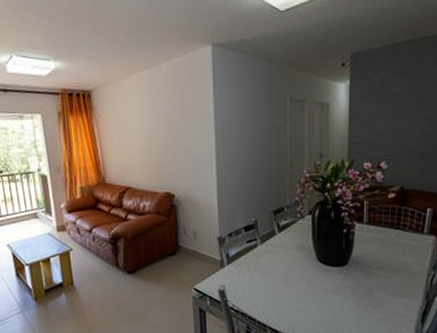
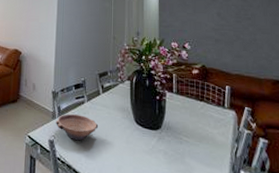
bowl: none [225,259,275,288] -> present [56,113,99,141]

